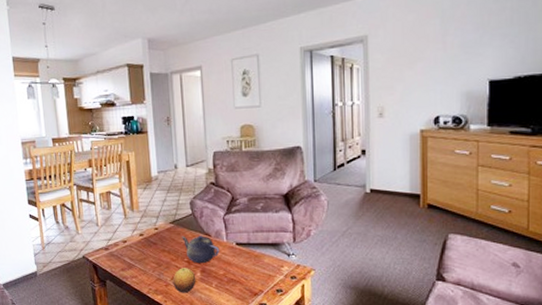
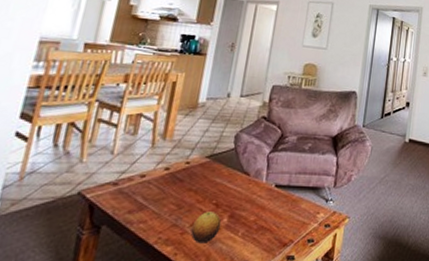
teapot: present [181,235,220,264] -> none [215,173,256,208]

